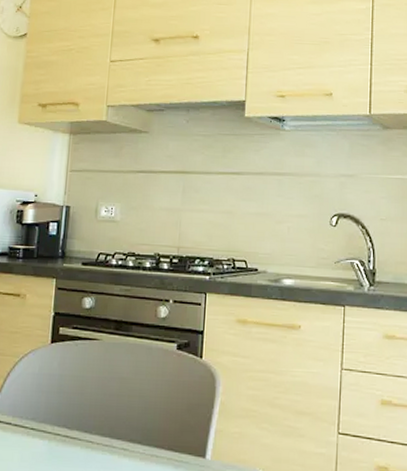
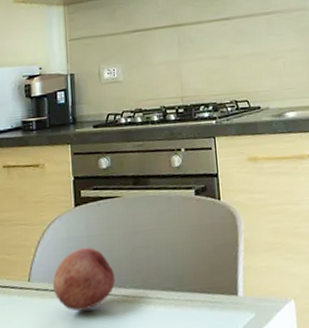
fruit: none [16,385,83,451] -> present [53,246,116,311]

